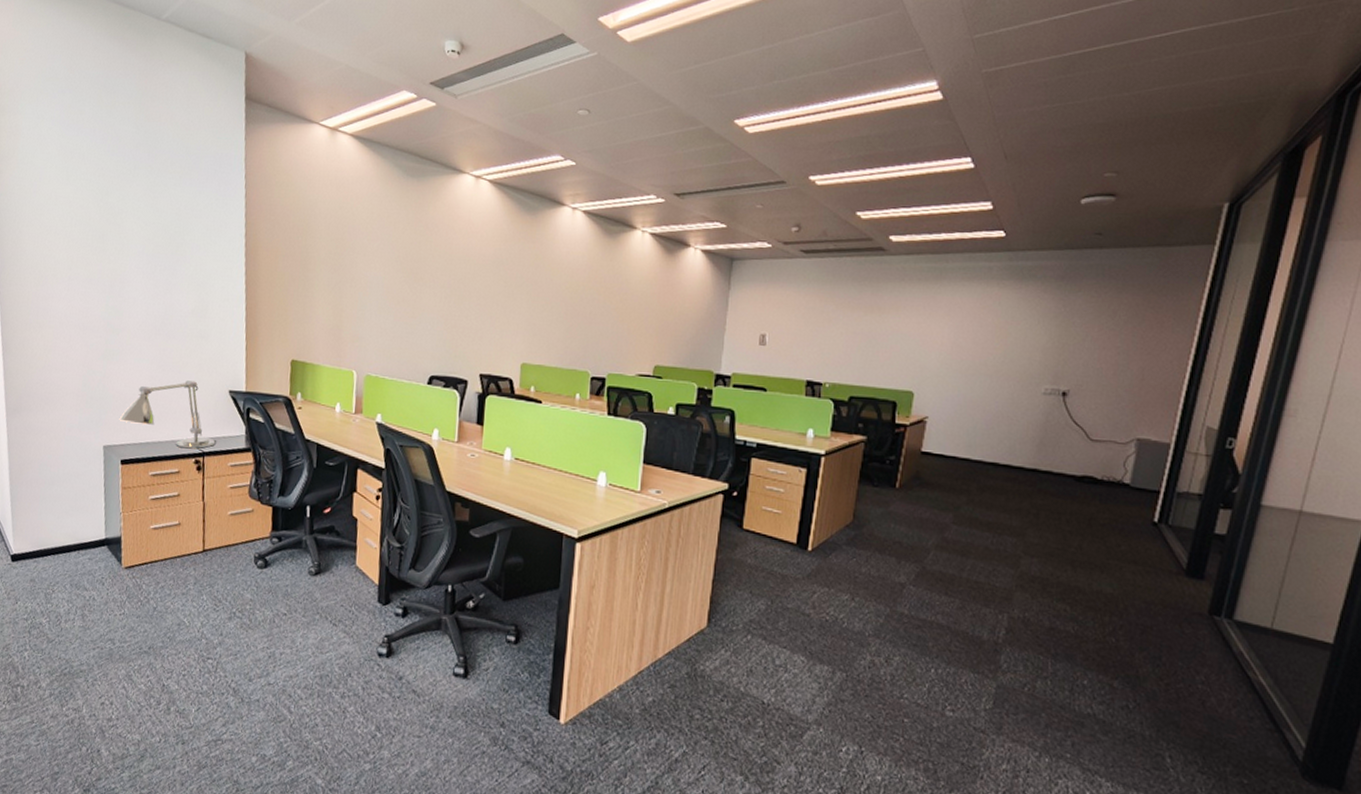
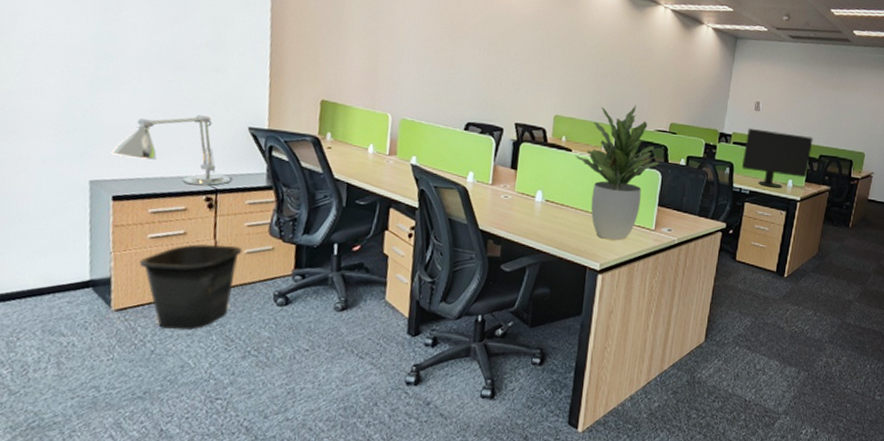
waste bin: none [142,505,227,588] -> present [139,244,243,329]
potted plant: none [545,347,643,504] -> present [575,105,660,241]
computer monitor: none [745,366,839,441] -> present [741,128,813,189]

